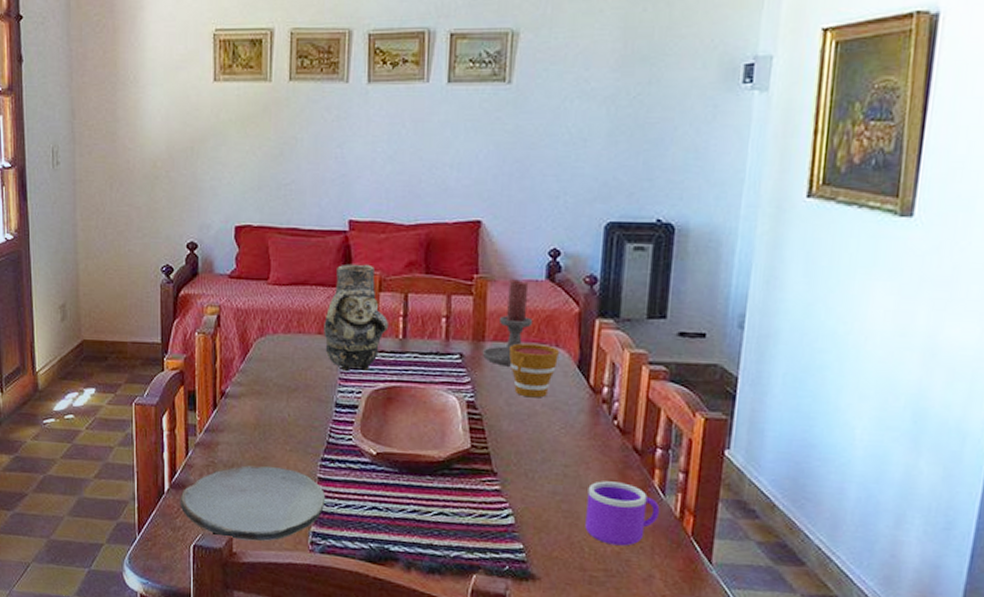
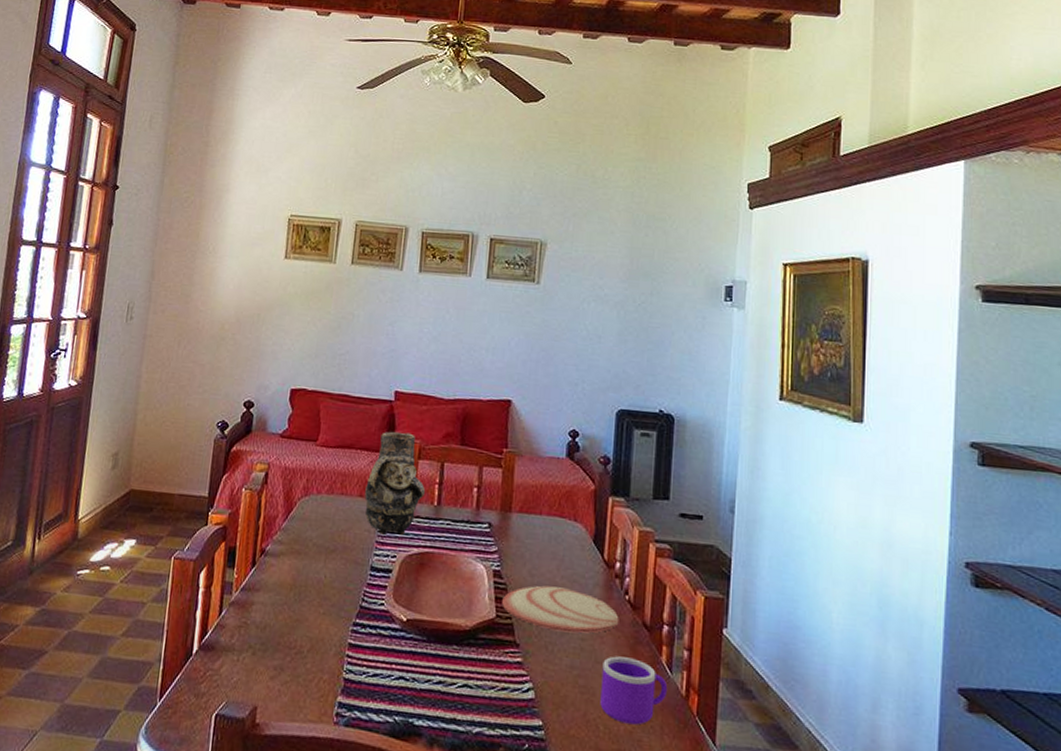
plate: present [180,465,326,542] -> none [206,627,355,712]
plate: none [477,414,607,460] -> present [502,585,619,634]
candle holder: present [483,279,534,367] -> none [509,455,555,538]
cup: present [508,343,560,398] -> none [532,516,578,570]

